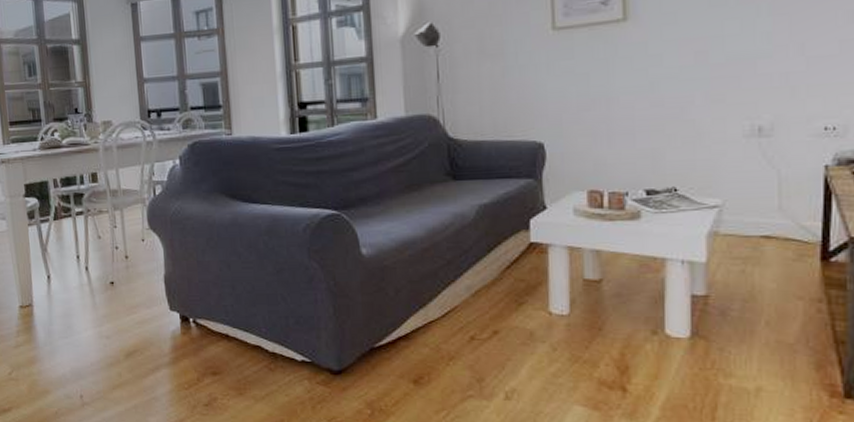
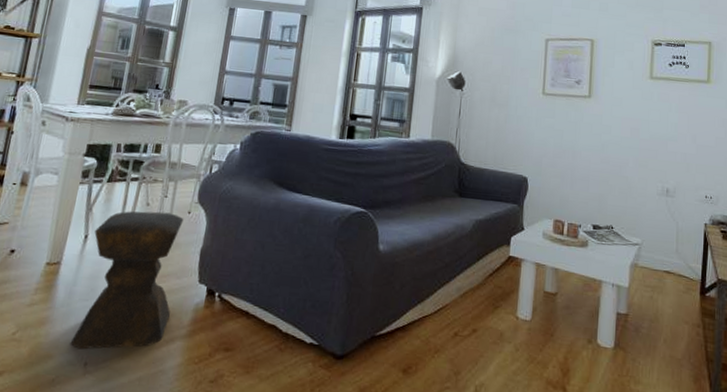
stool: none [55,243,150,383] -> present [70,211,184,350]

